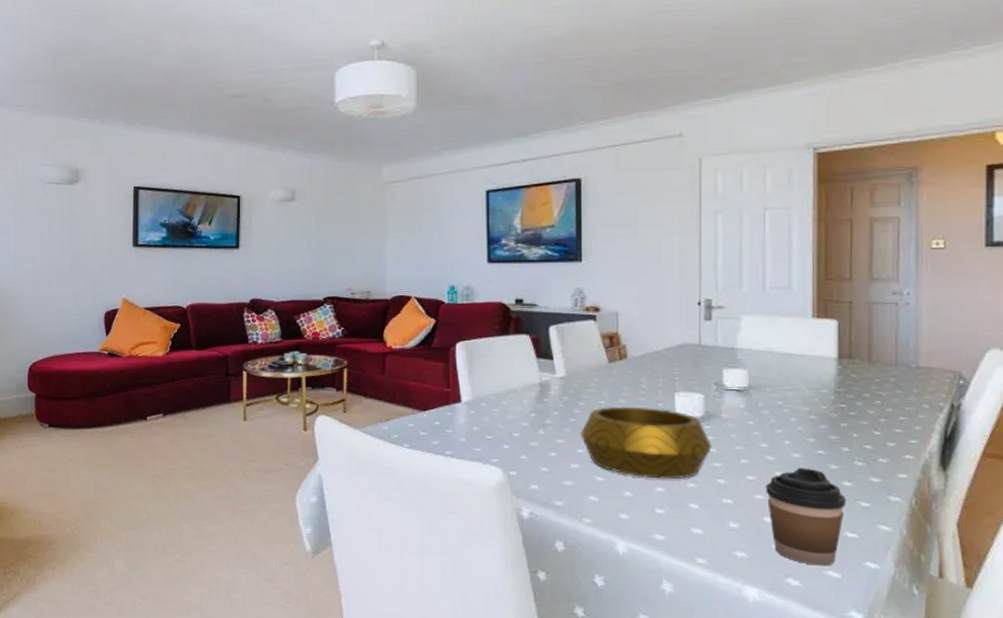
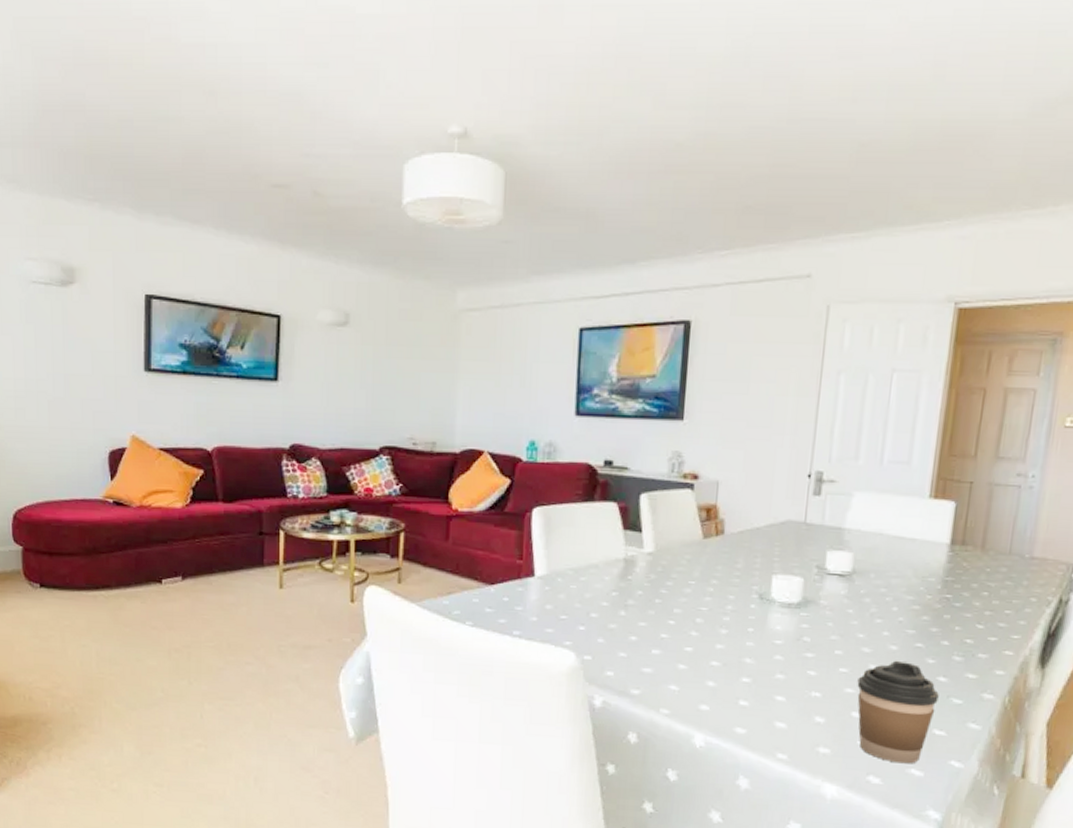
decorative bowl: present [580,406,712,480] -> none [665,587,806,669]

